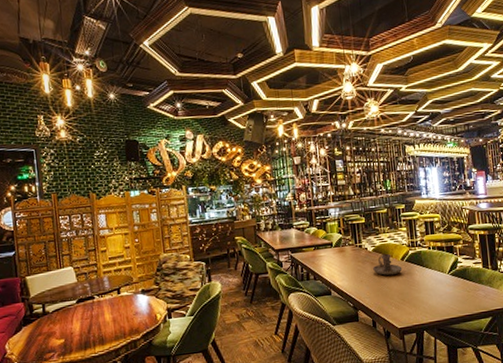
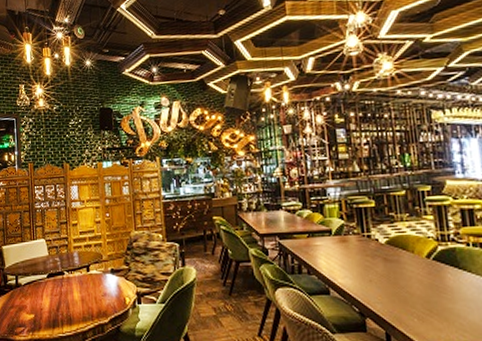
candle holder: present [372,253,403,276] -> none [385,247,428,276]

